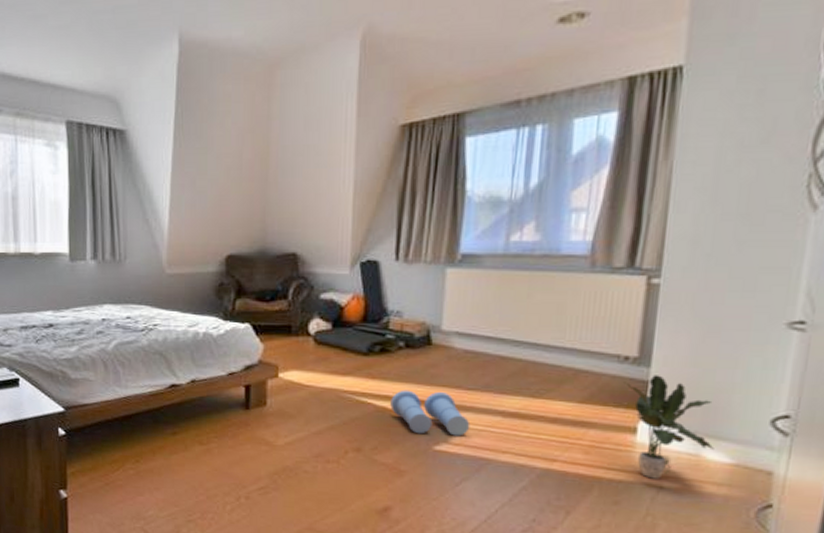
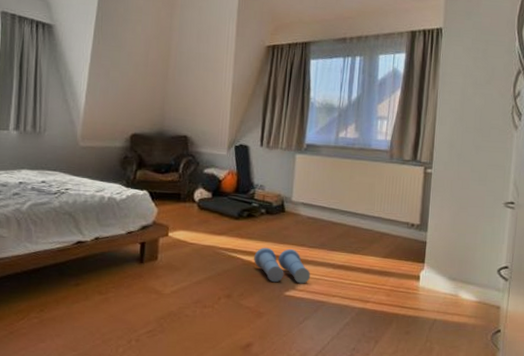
potted plant: present [624,375,714,479] -> none [411,237,466,314]

